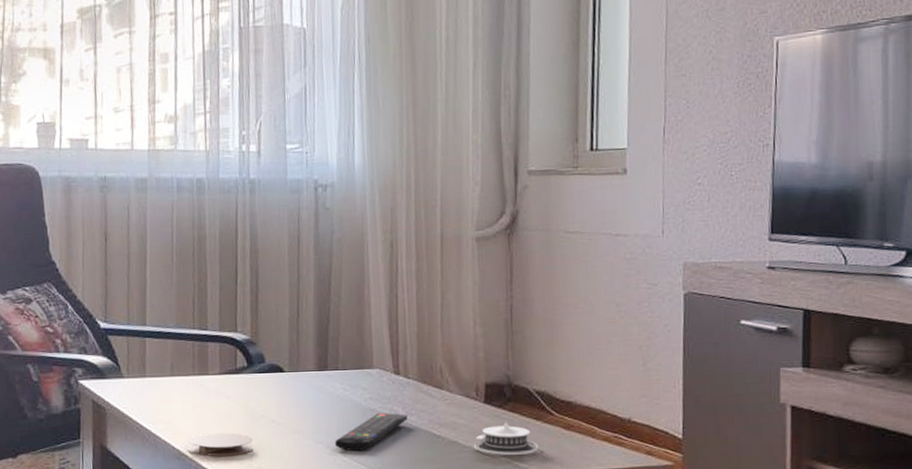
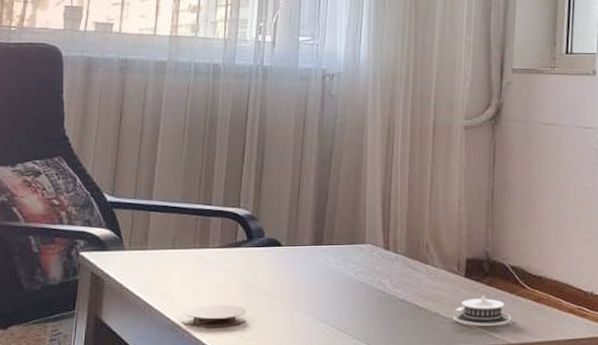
remote control: present [335,413,407,452] -> none [325,286,394,323]

